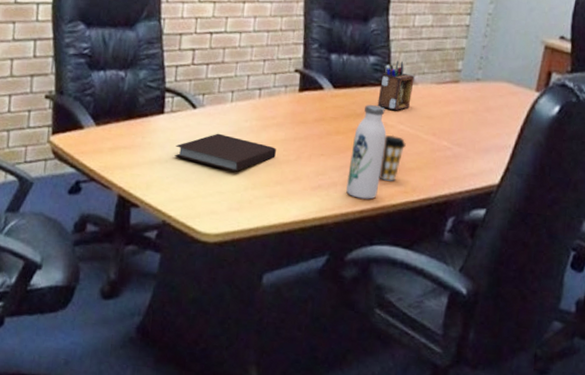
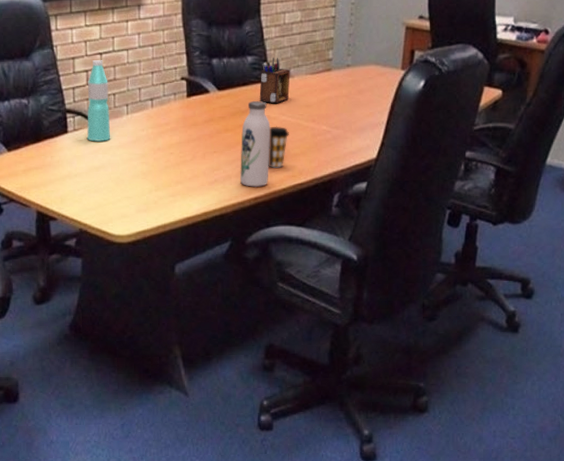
notebook: present [174,133,276,172] -> none [82,144,173,177]
water bottle: none [184,39,216,128] -> present [86,60,111,142]

